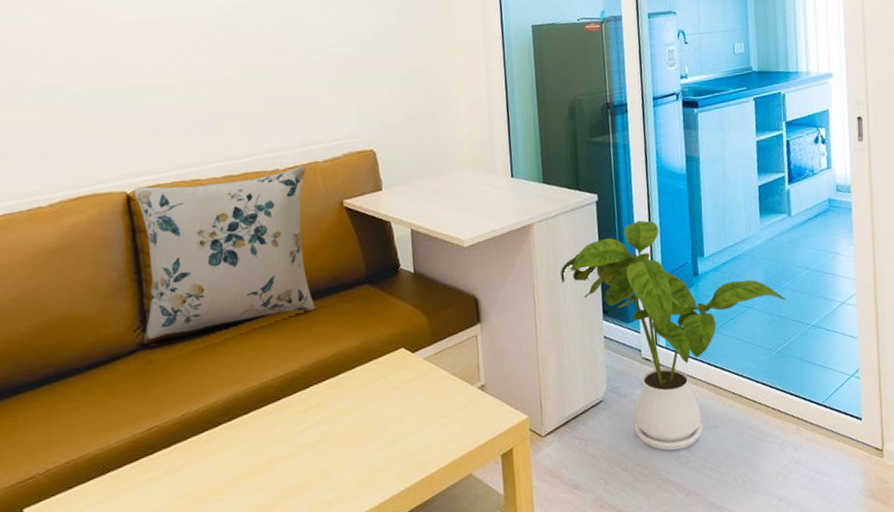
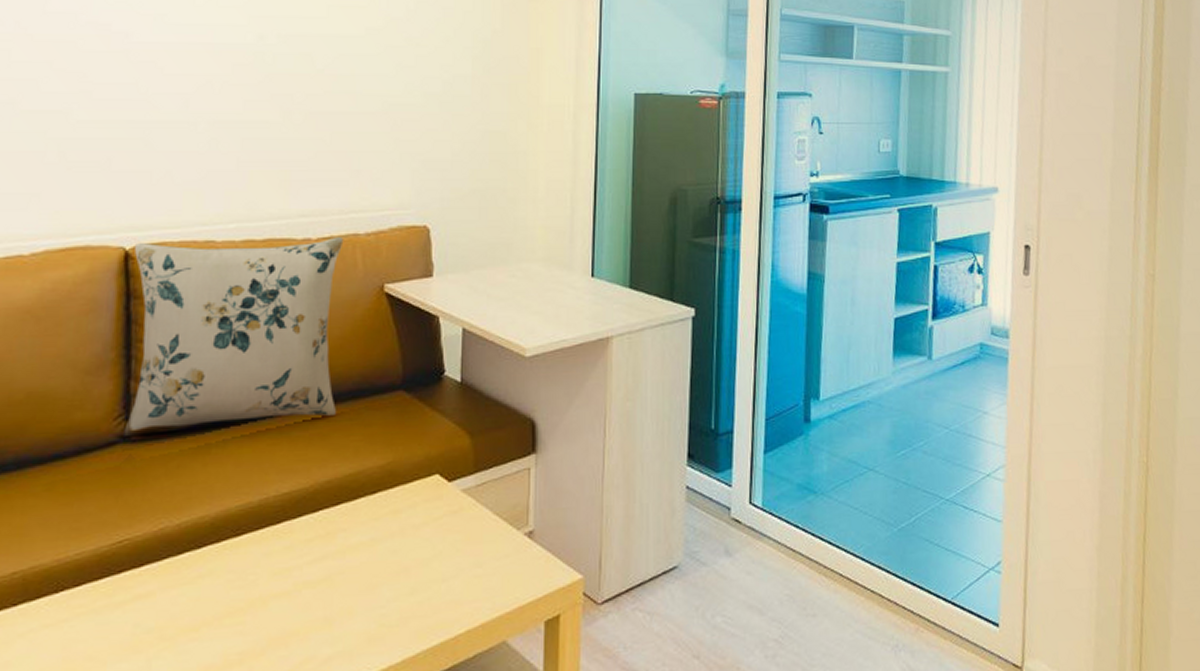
house plant: present [560,220,787,451] -> none [639,346,917,640]

